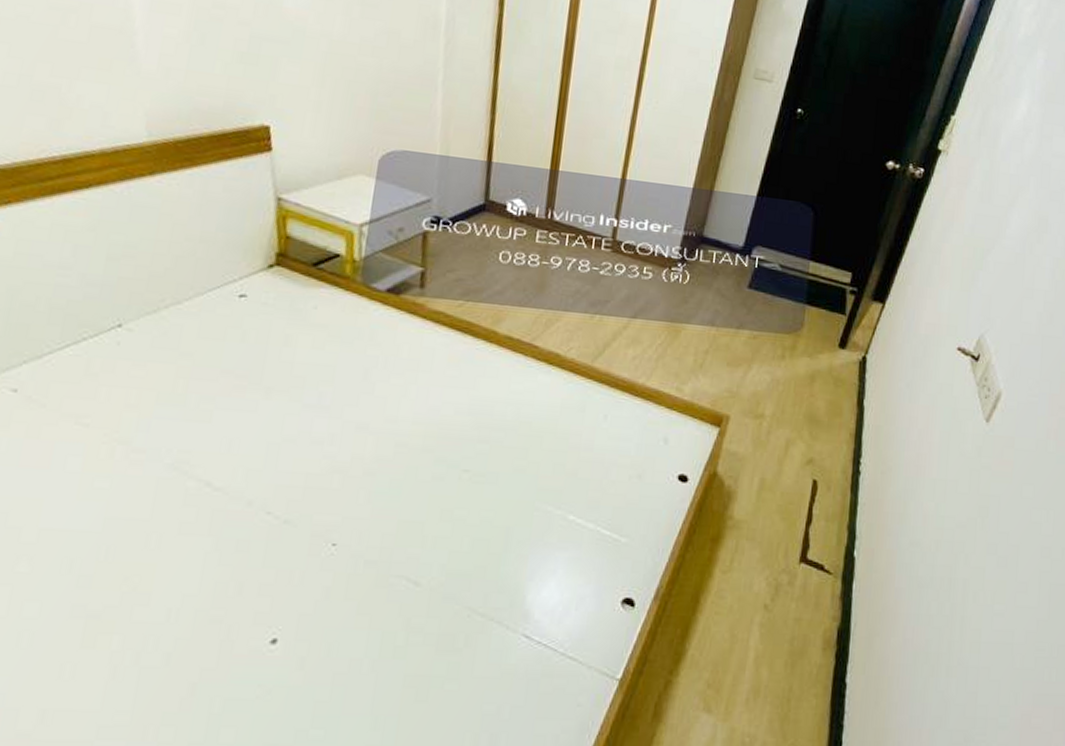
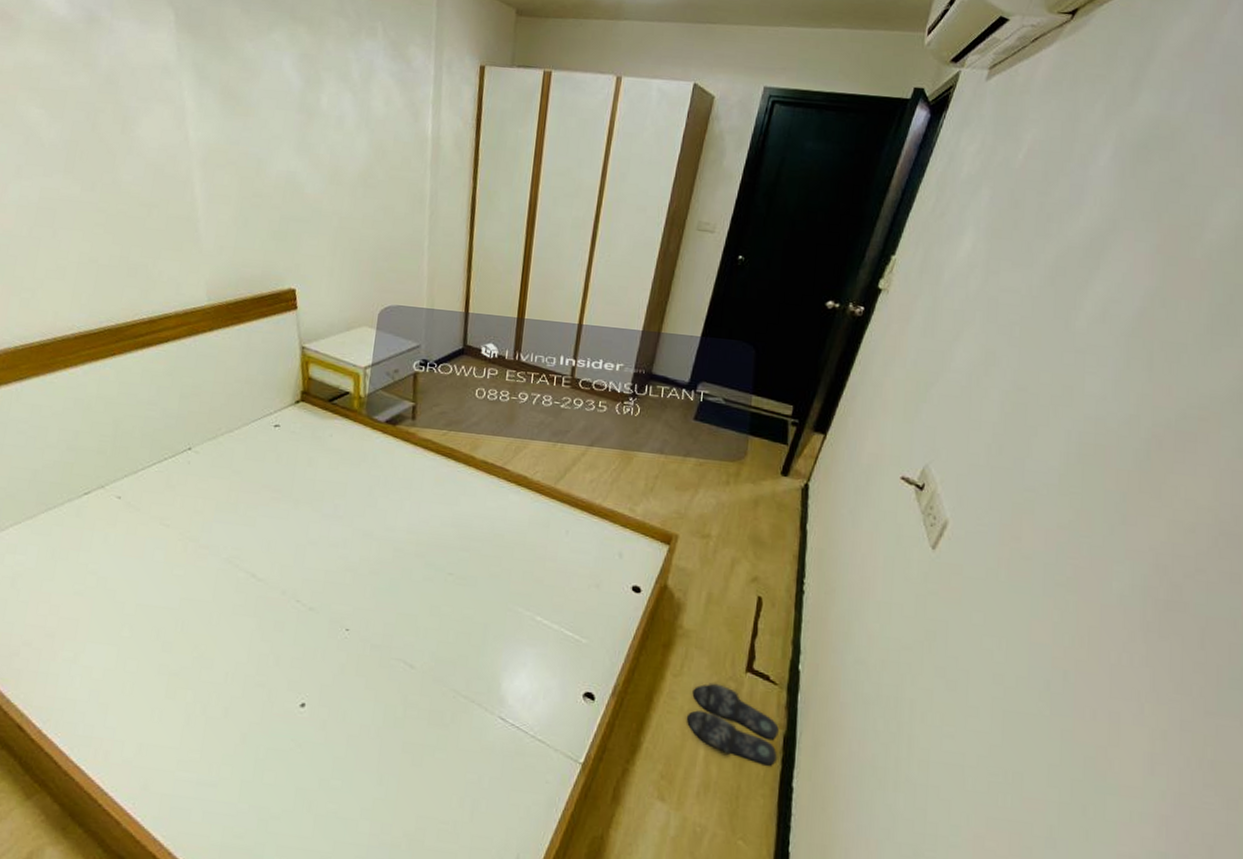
slippers: none [736,577,834,662] -> present [687,682,780,766]

